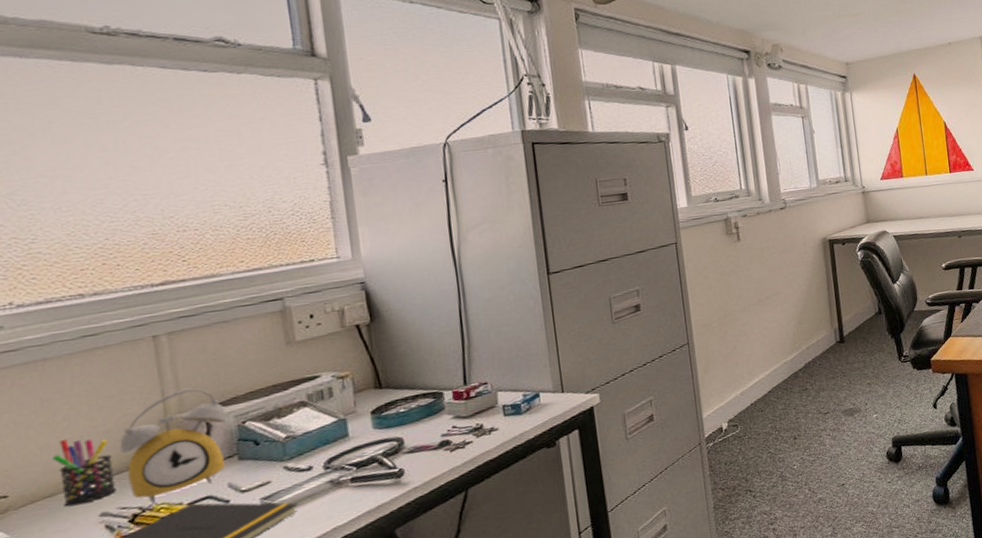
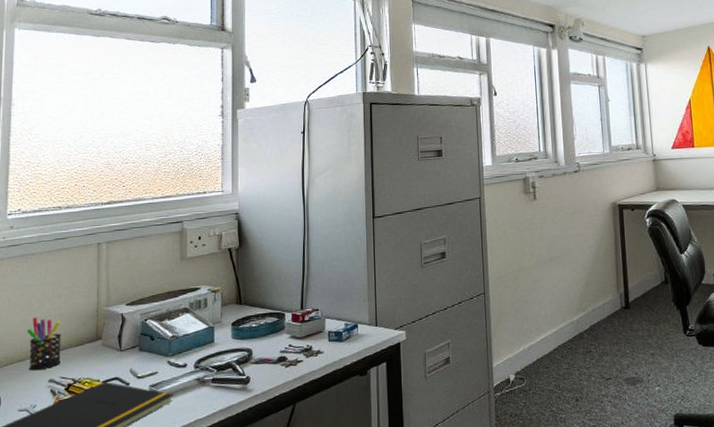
alarm clock: present [119,387,228,504] -> none [67,287,136,378]

